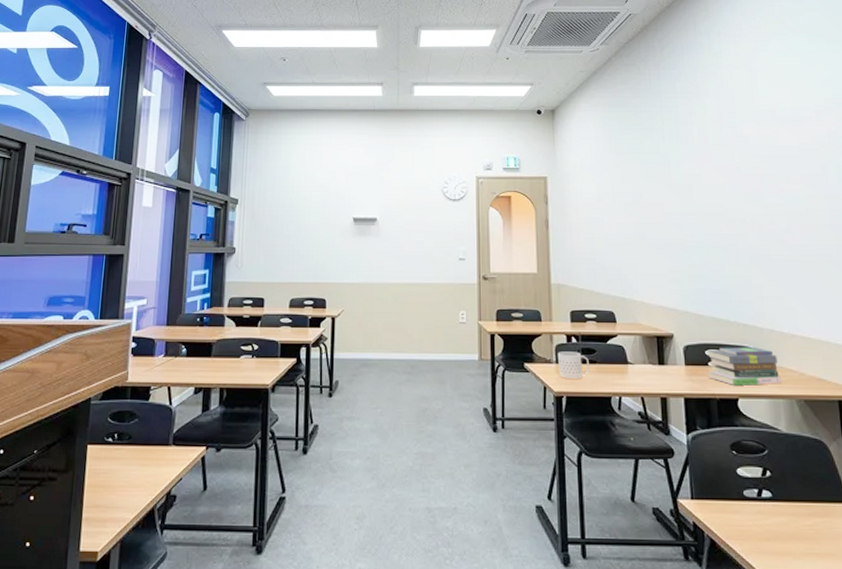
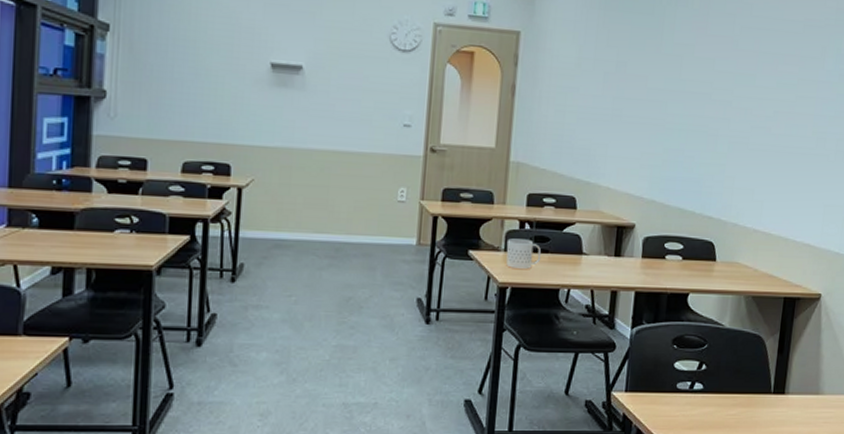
books: present [708,347,781,386] -> none [663,240,735,281]

